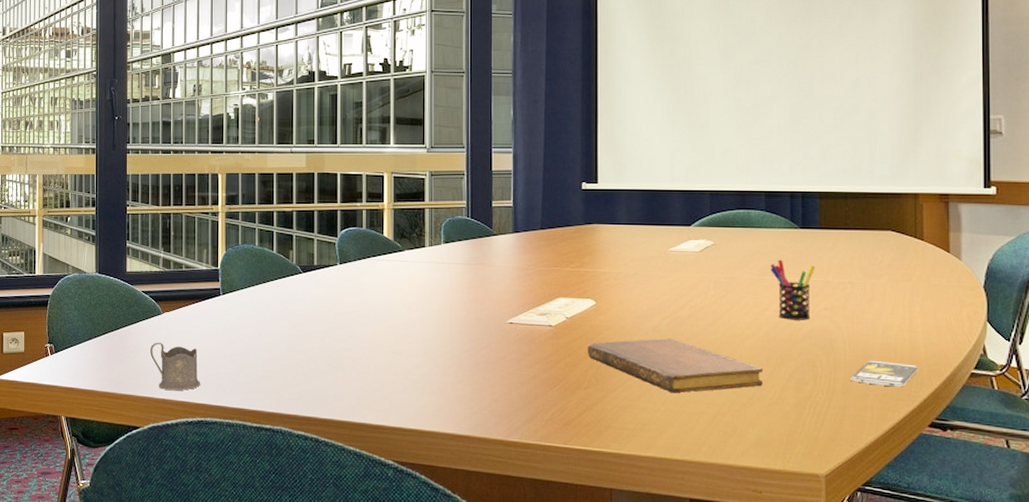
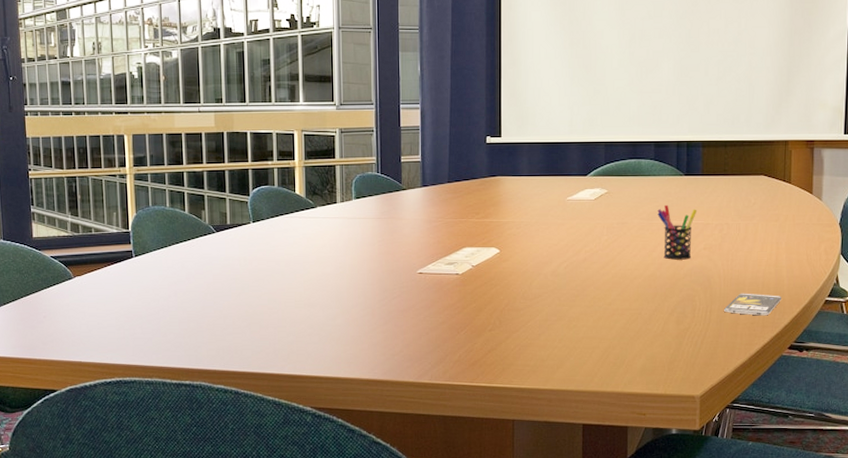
tea glass holder: present [150,342,201,391] -> none [63,306,118,353]
notebook: present [587,338,763,393] -> none [491,281,649,331]

